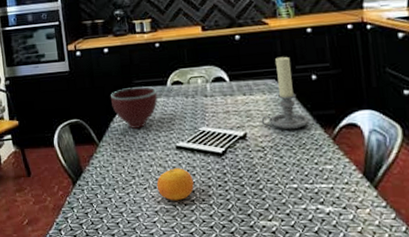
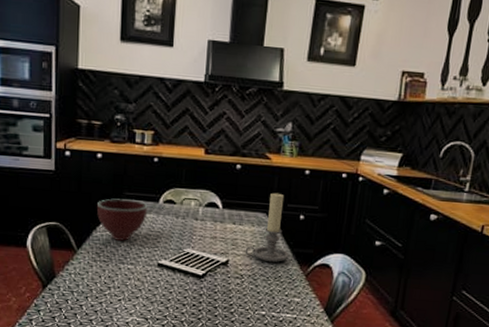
fruit: present [156,168,194,201] -> none [131,284,169,315]

